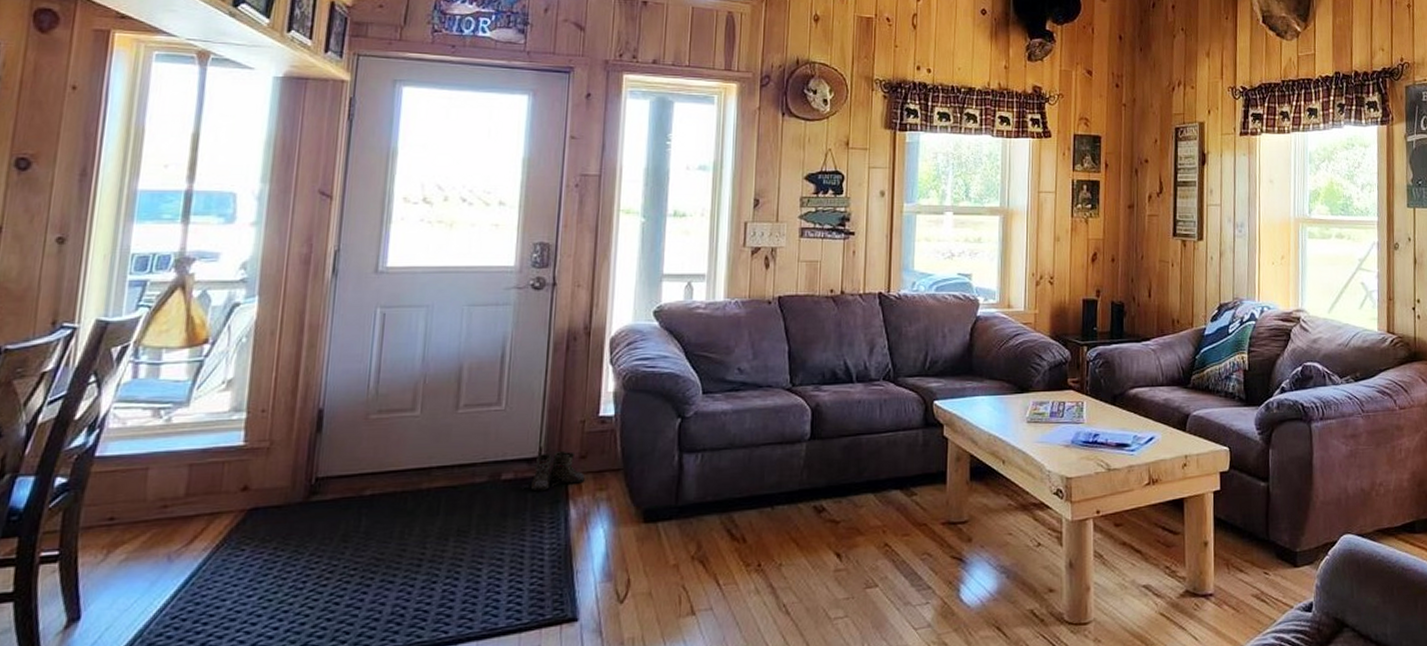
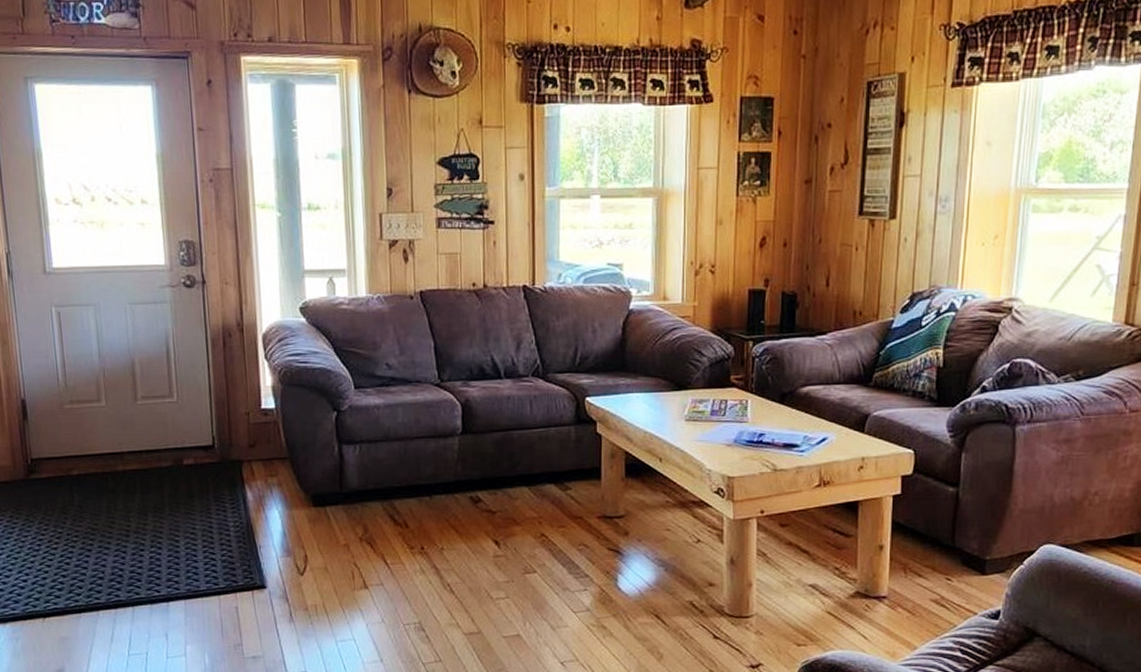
boots: present [530,450,585,492] -> none [209,439,256,476]

